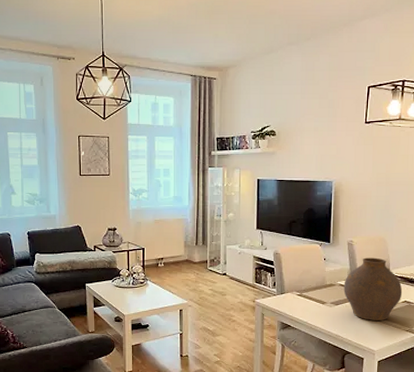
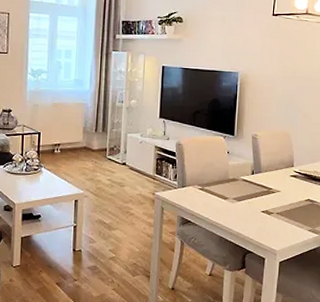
vase: present [343,257,403,320] -> none [246,152,306,219]

